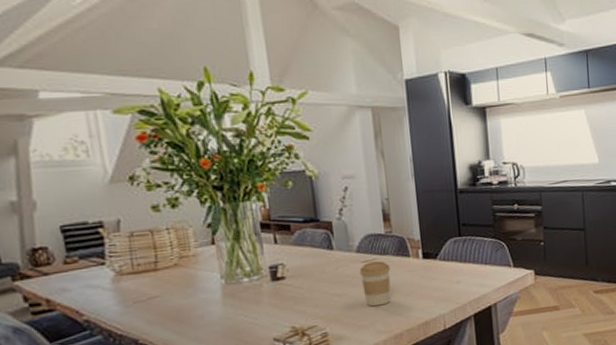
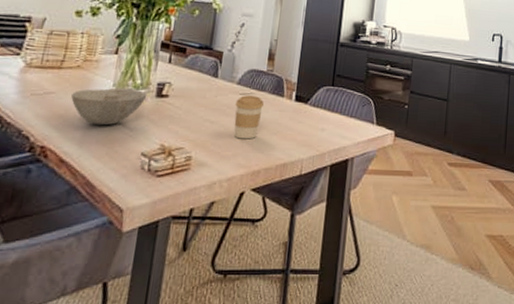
bowl: none [179,277,262,321] -> present [71,88,147,126]

